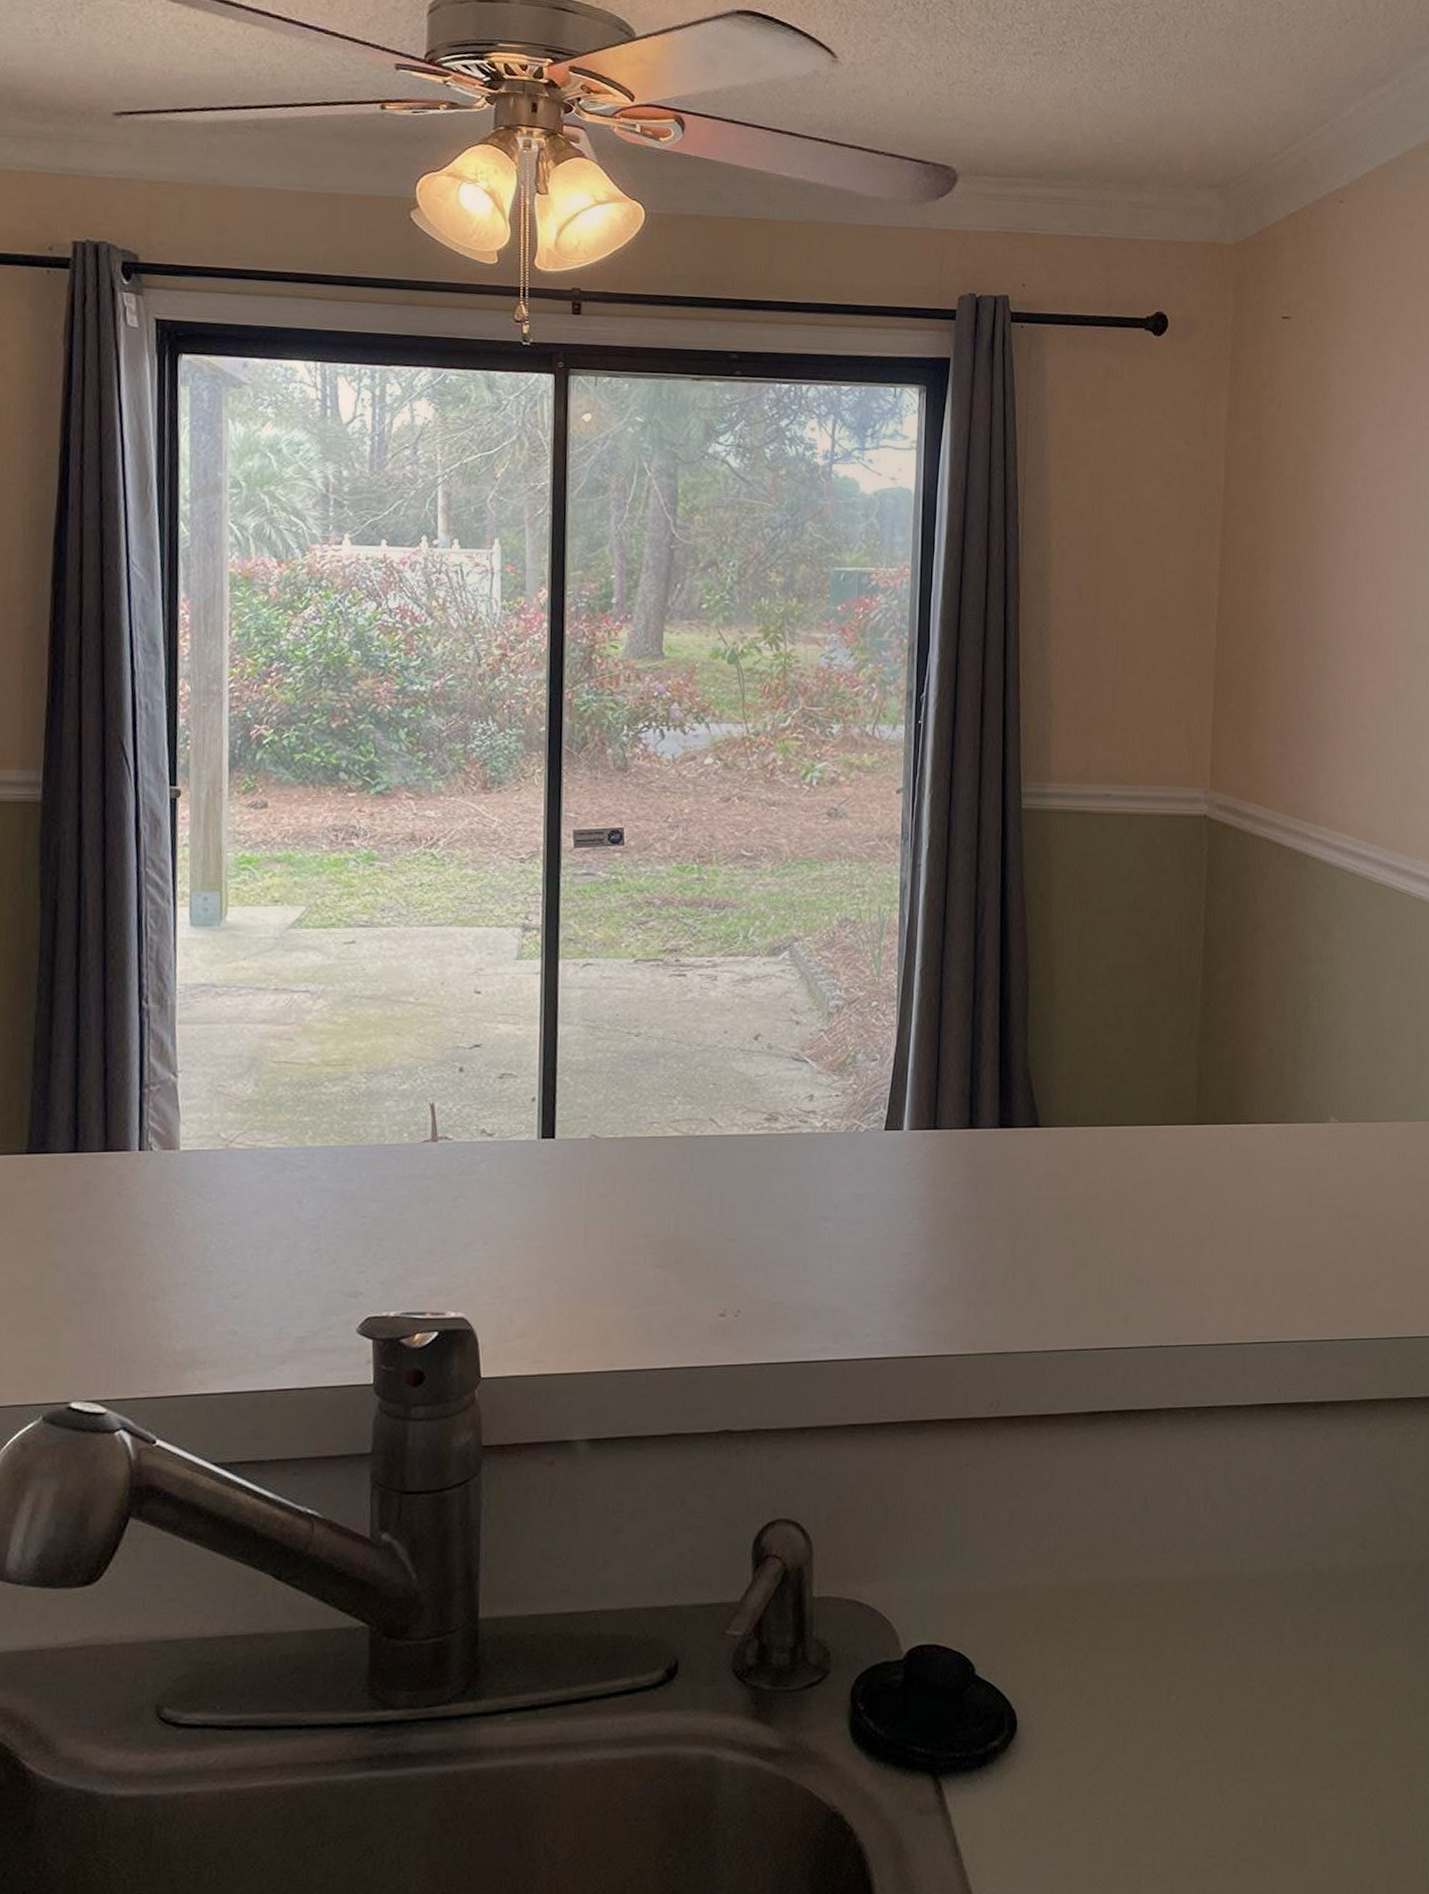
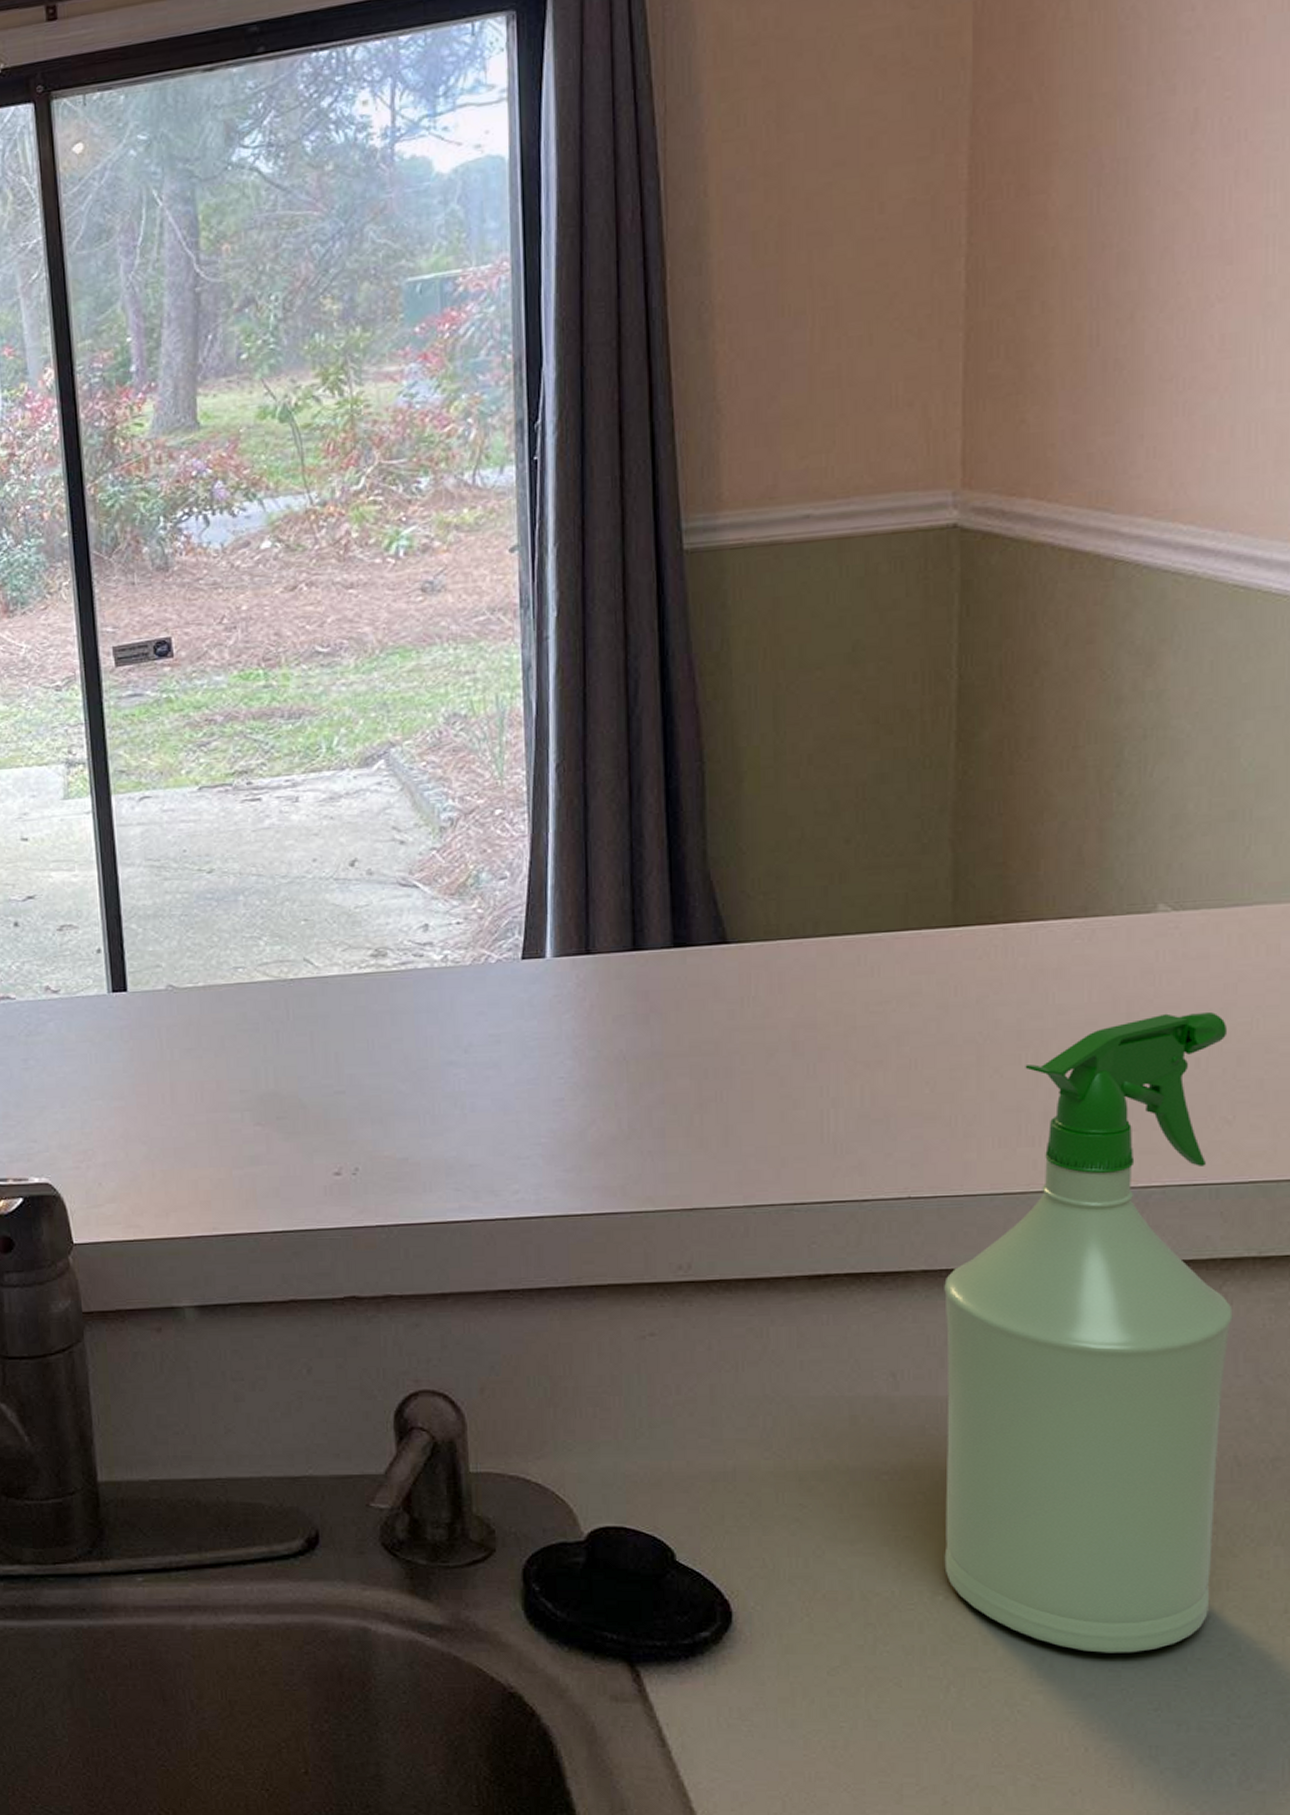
spray bottle: none [1177,1202,1376,1741] -> present [944,1011,1233,1653]

